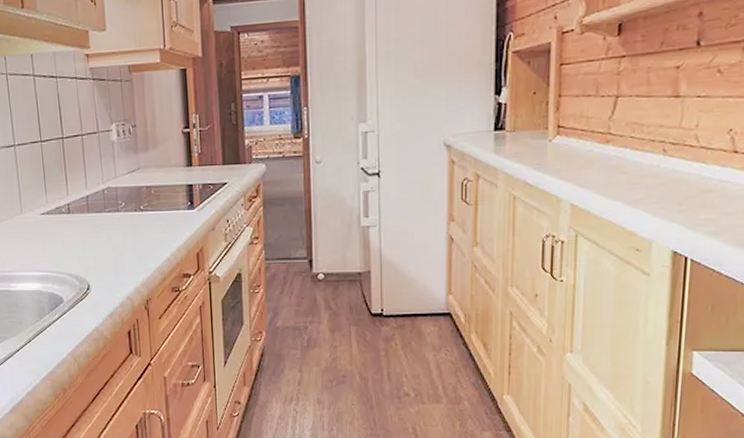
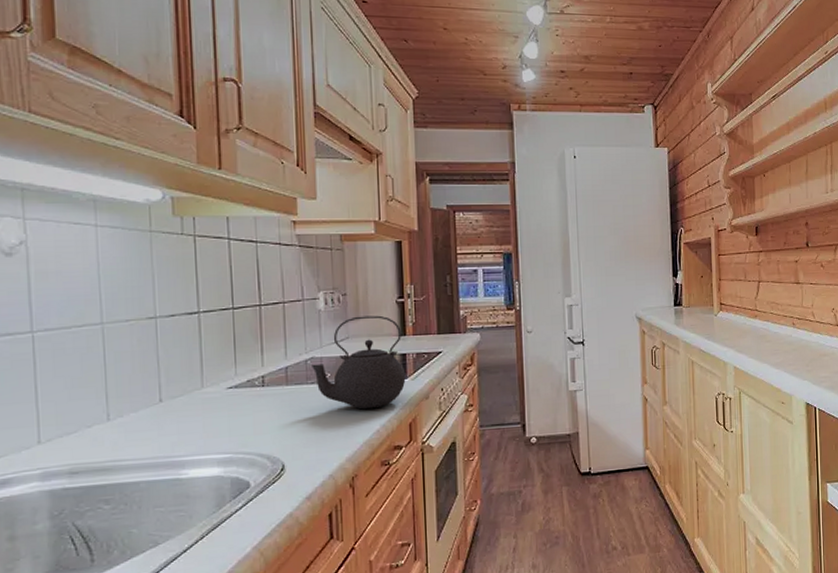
kettle: none [108,146,193,238] -> present [312,315,406,410]

